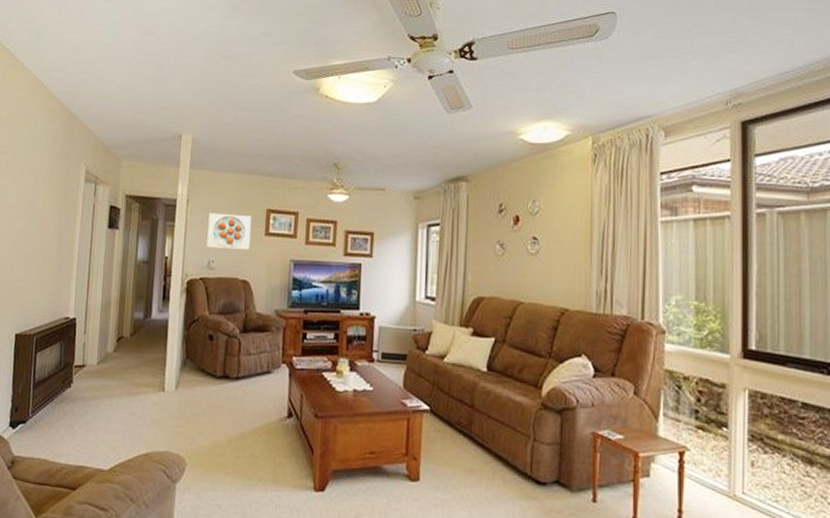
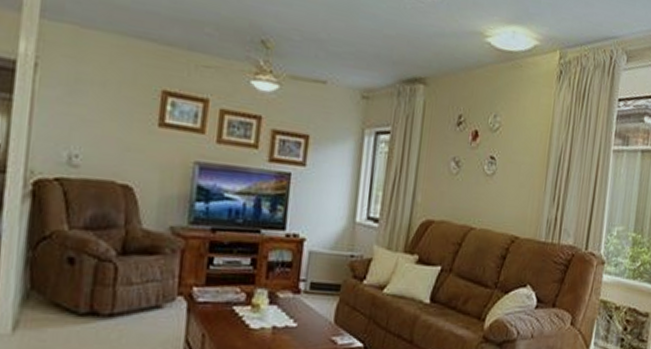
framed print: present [207,212,252,250] -> none [66,86,140,144]

